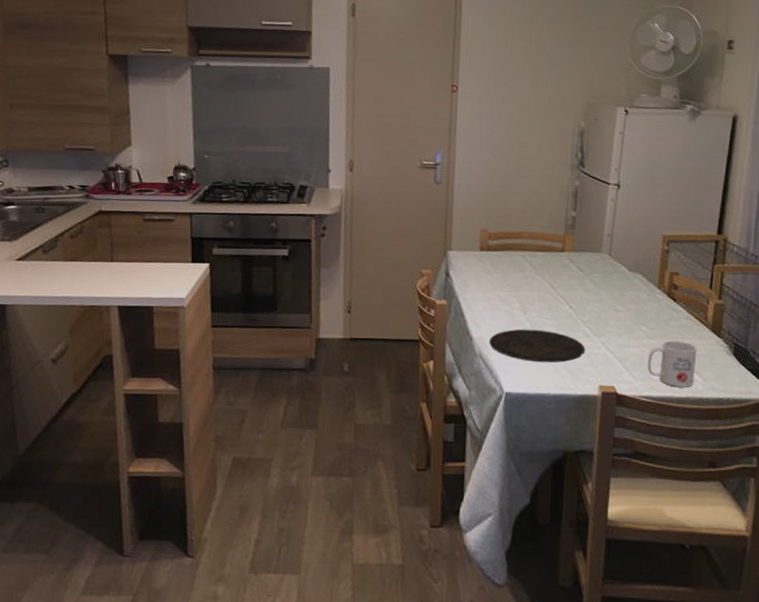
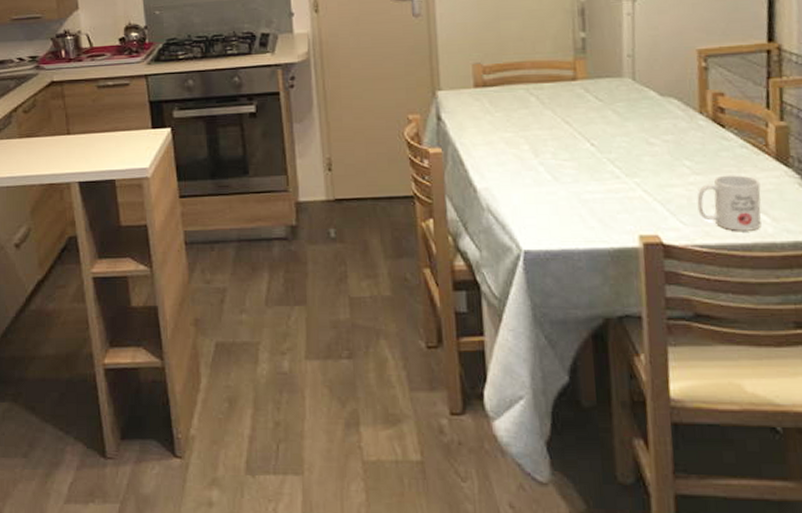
plate: present [489,329,585,363] -> none [497,174,617,213]

